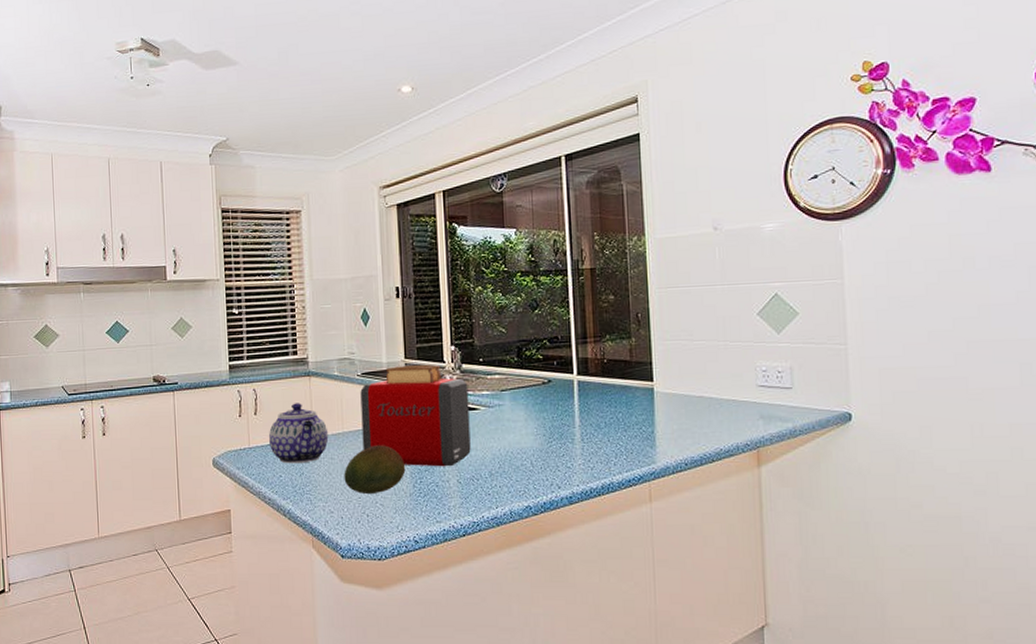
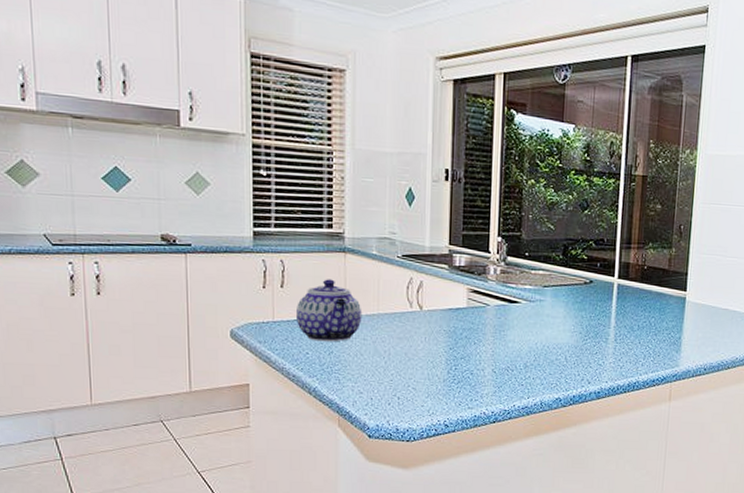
fruit: present [344,445,406,495] -> none [376,329,441,378]
toaster: present [360,364,471,467] -> none [398,251,511,356]

